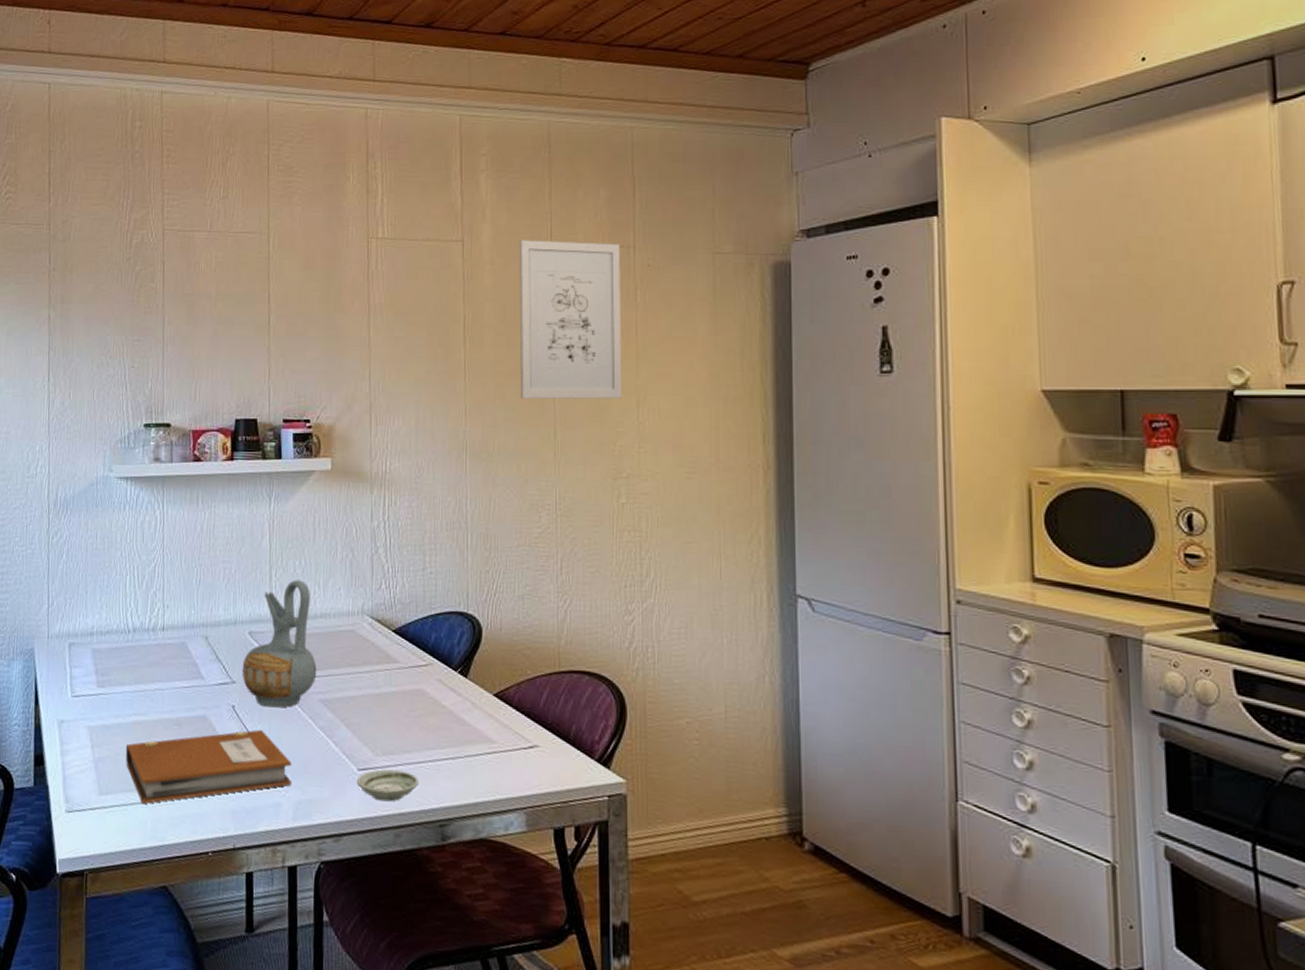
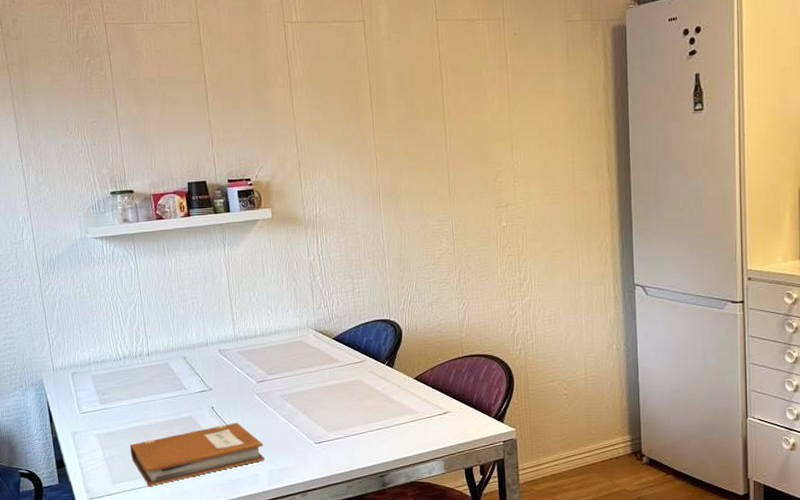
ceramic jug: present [242,580,317,708] -> none [216,307,276,405]
saucer: present [356,769,420,802] -> none [314,440,363,464]
wall art: present [519,240,622,400] -> none [410,17,499,150]

